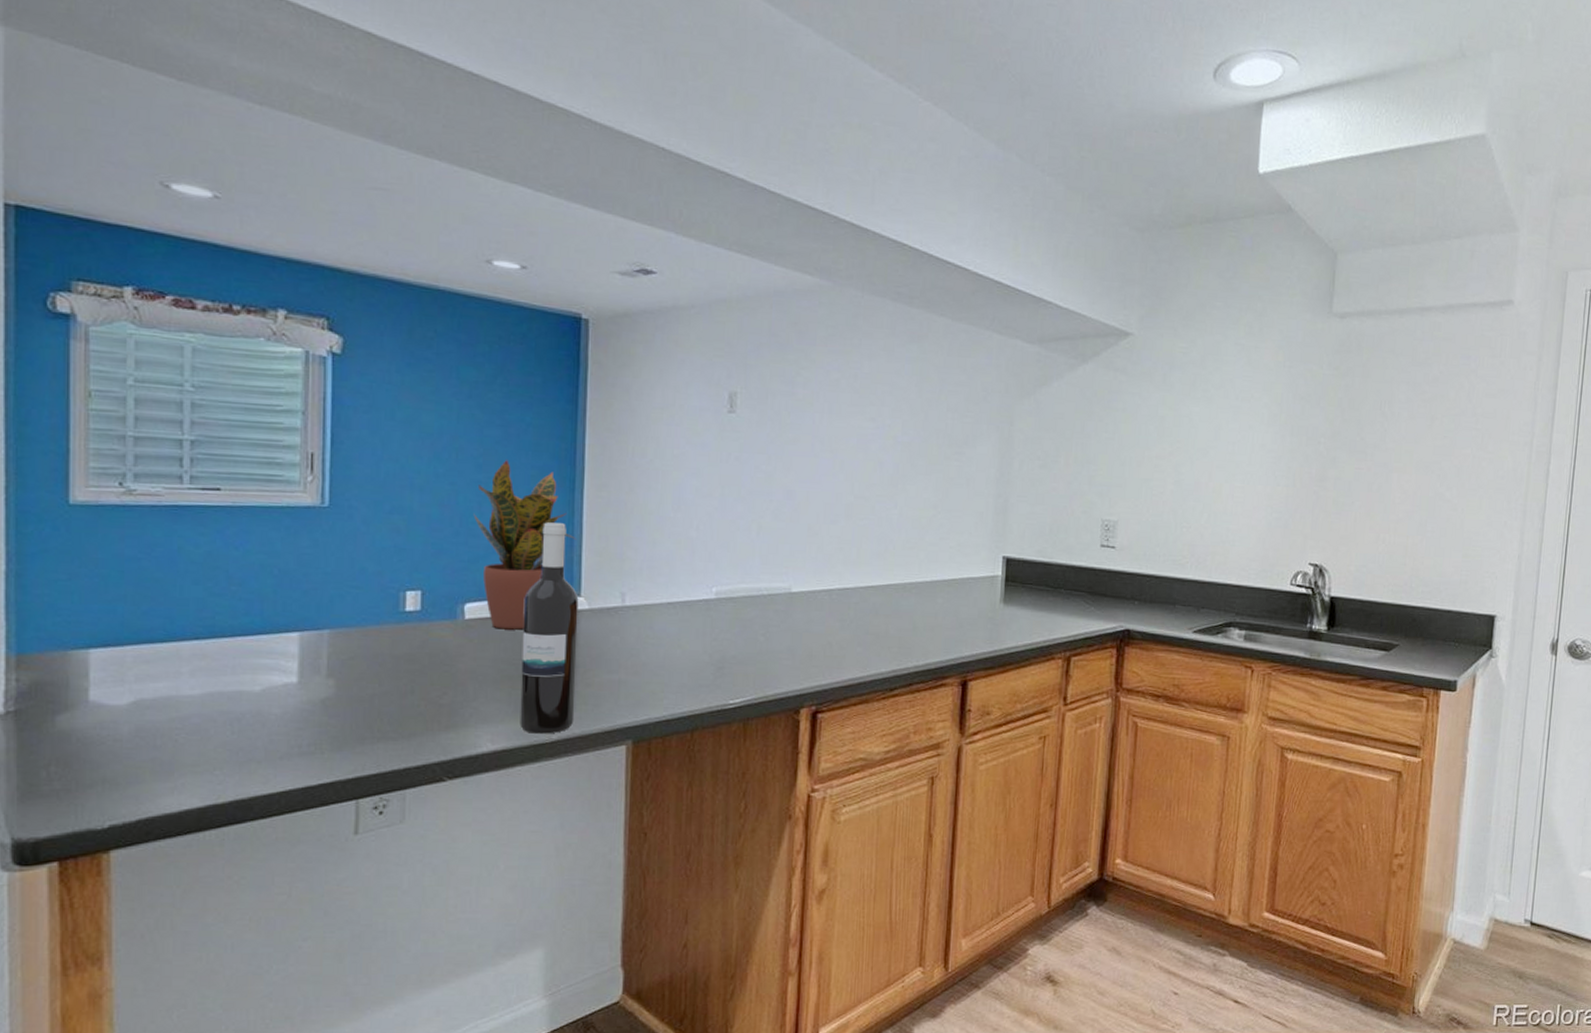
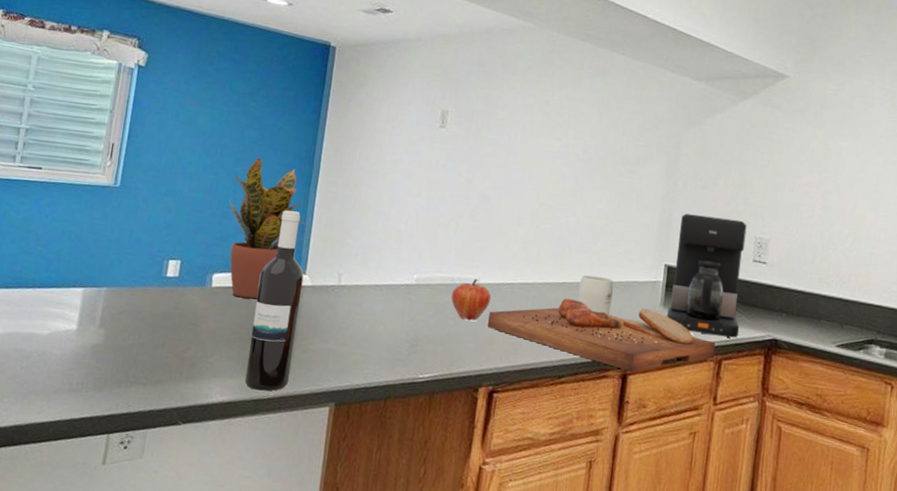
fruit: none [759,587,807,636] -> present [451,278,492,321]
cutting board: none [804,601,1063,678] -> present [487,298,716,372]
mug: none [906,574,946,617] -> present [577,275,614,315]
coffee maker: none [1007,498,1092,632] -> present [666,213,747,338]

